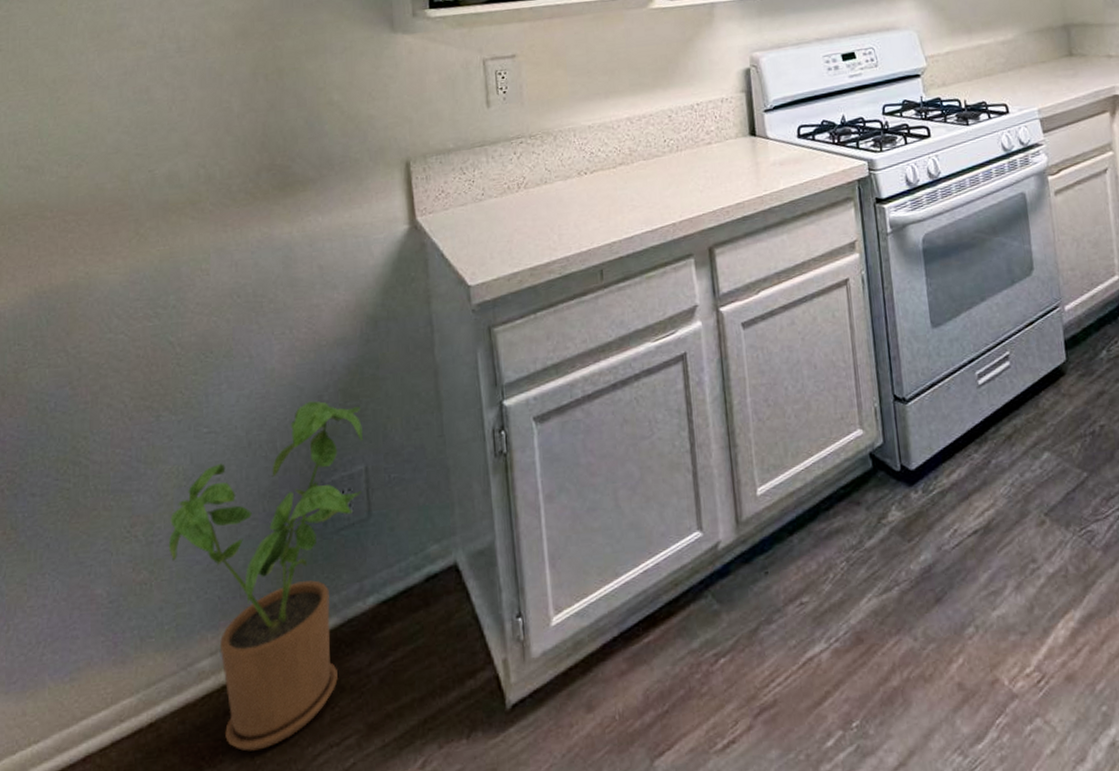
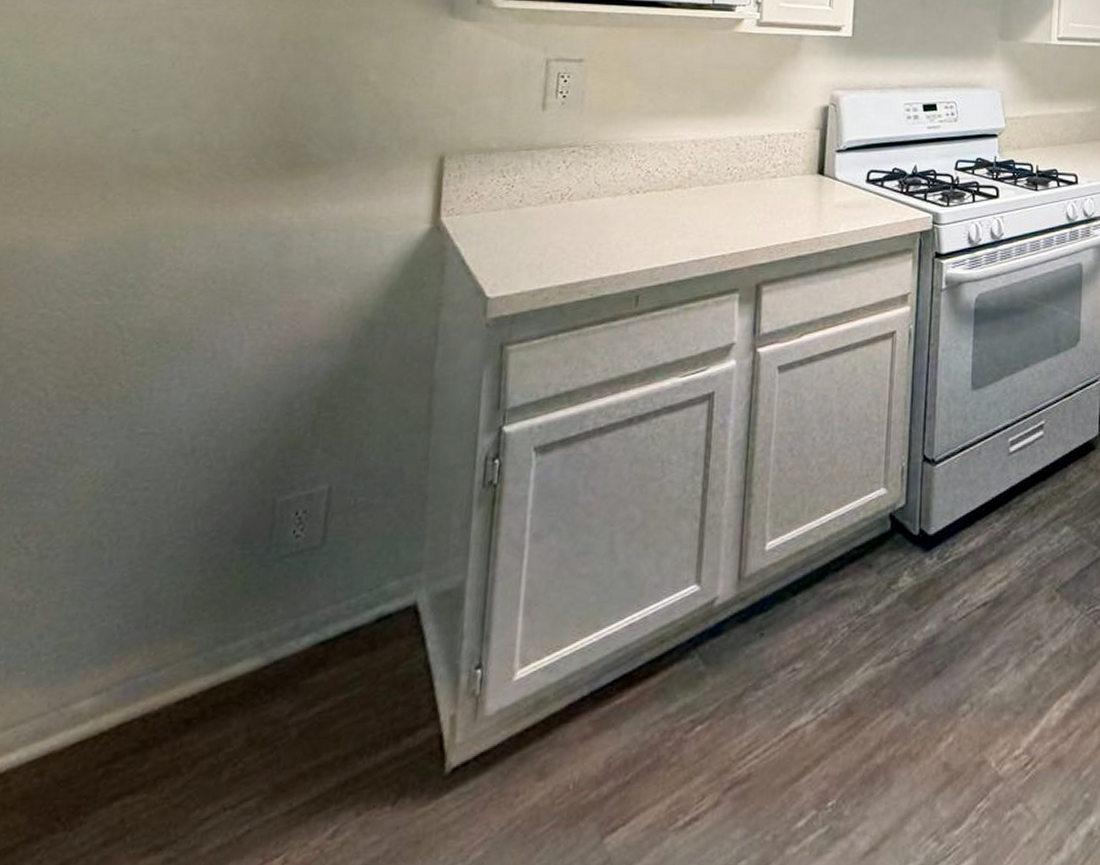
house plant: present [168,401,363,751] -> none [66,408,336,812]

